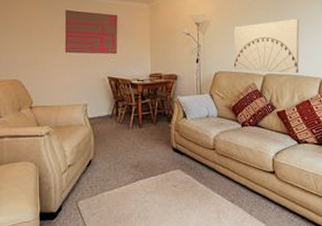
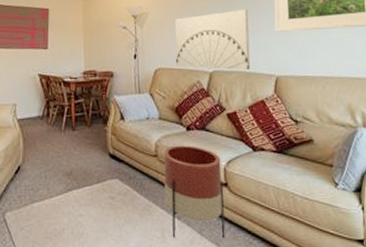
planter: none [220,139,272,218] -> present [164,145,226,238]

